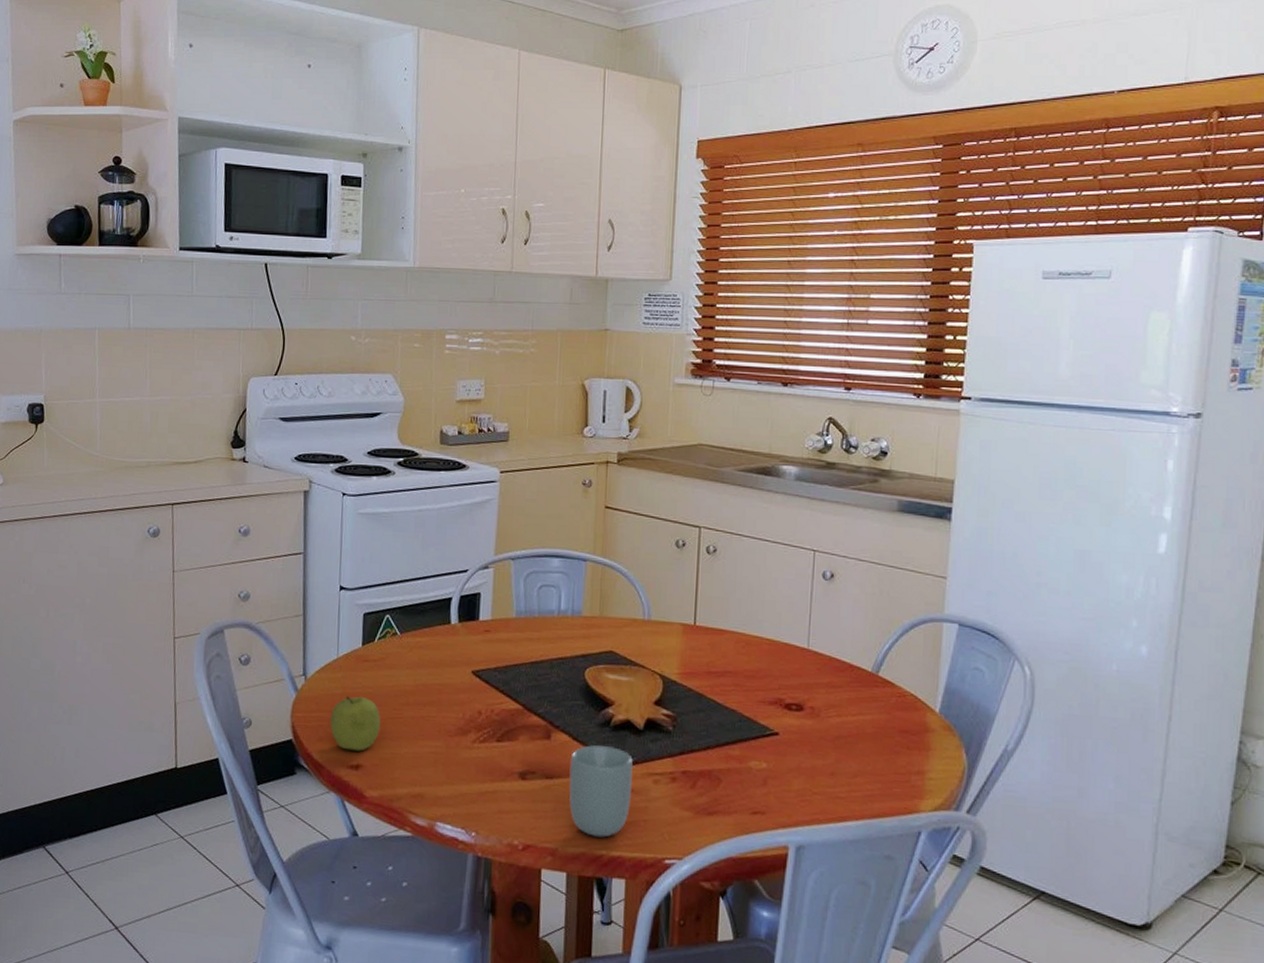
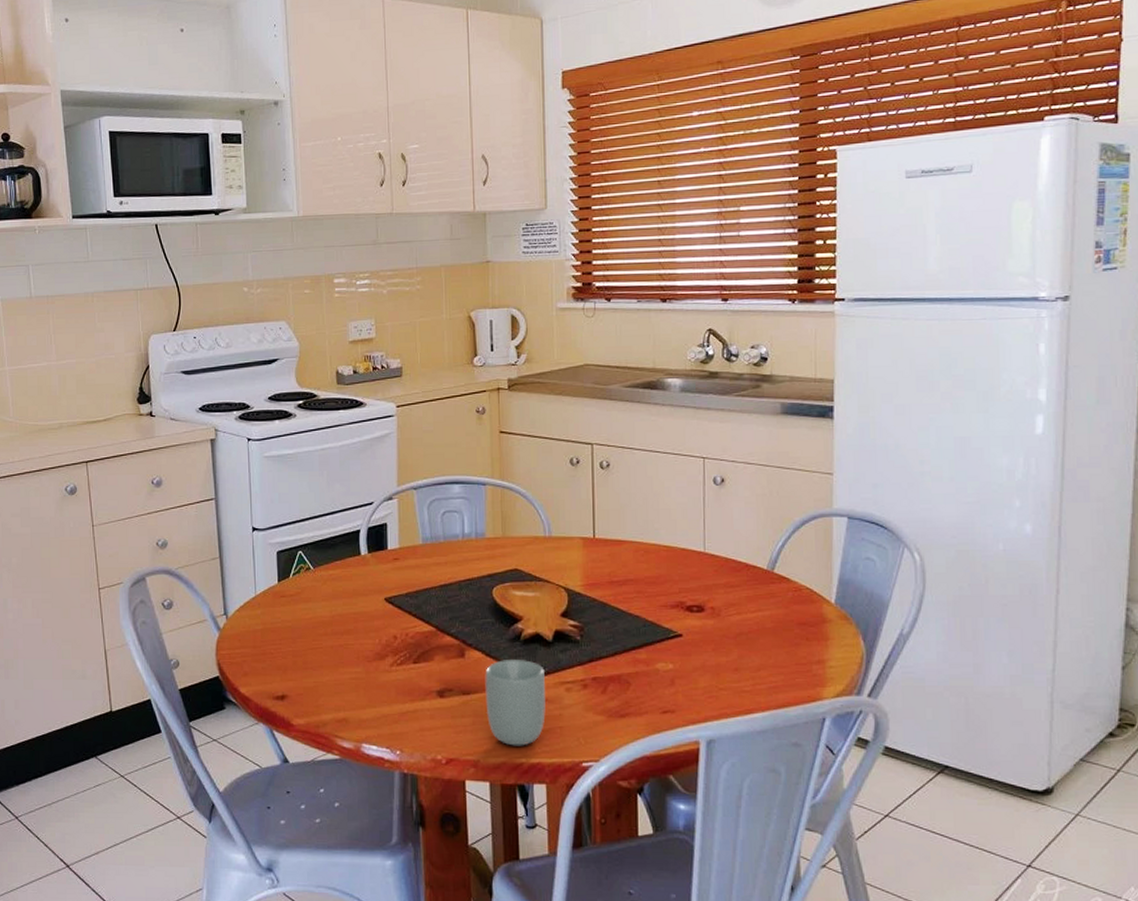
fruit: present [330,696,380,751] -> none [253,630,301,683]

